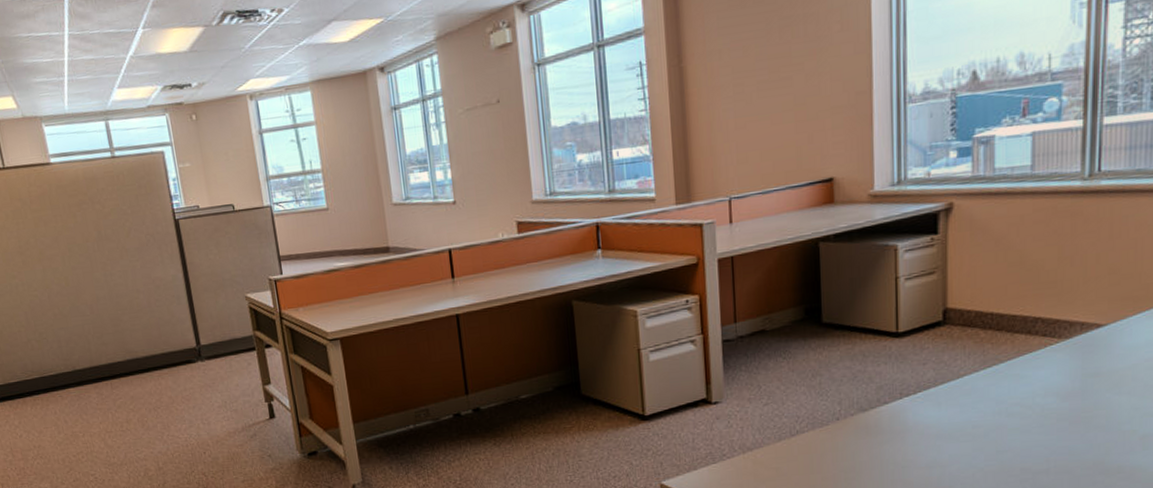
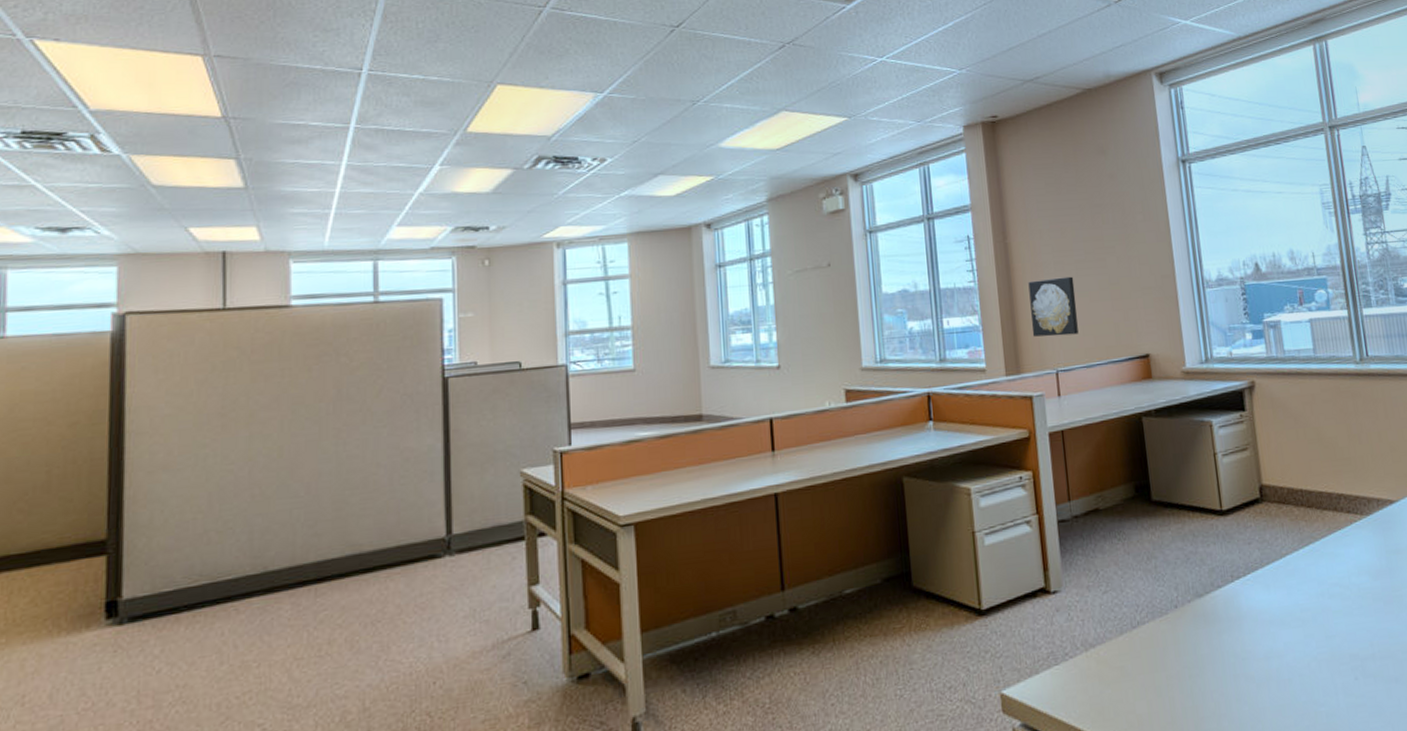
wall art: none [704,99,756,164] -> present [1028,276,1079,337]

